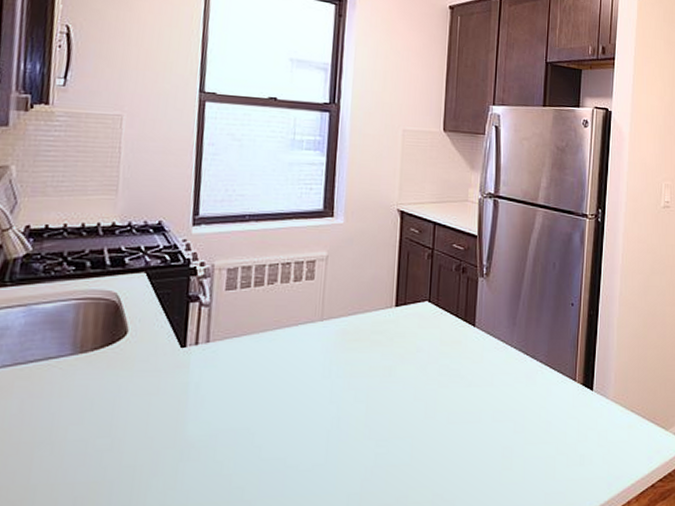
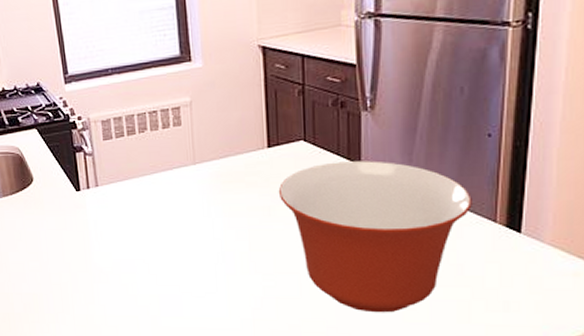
mixing bowl: none [400,323,559,476] -> present [278,160,472,313]

